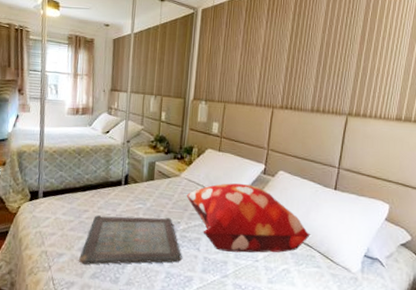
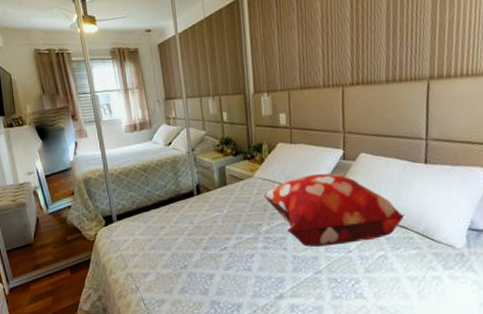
serving tray: present [78,215,182,265] -> none [164,221,270,281]

